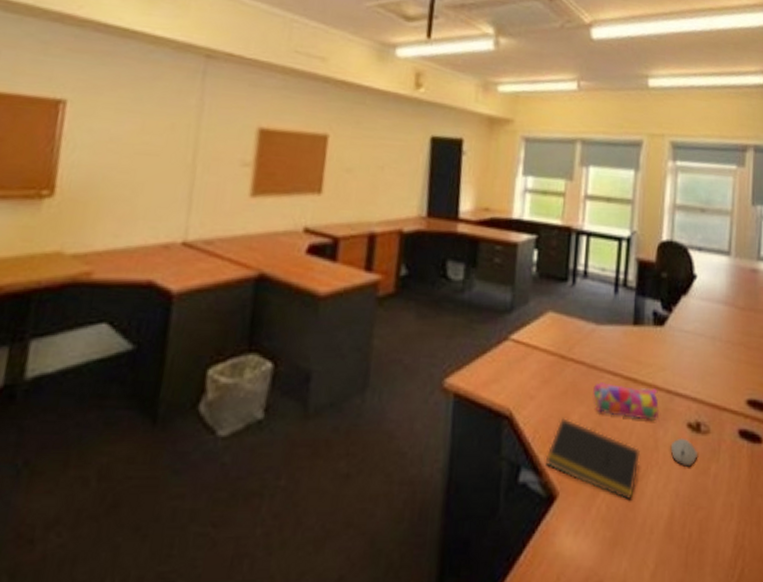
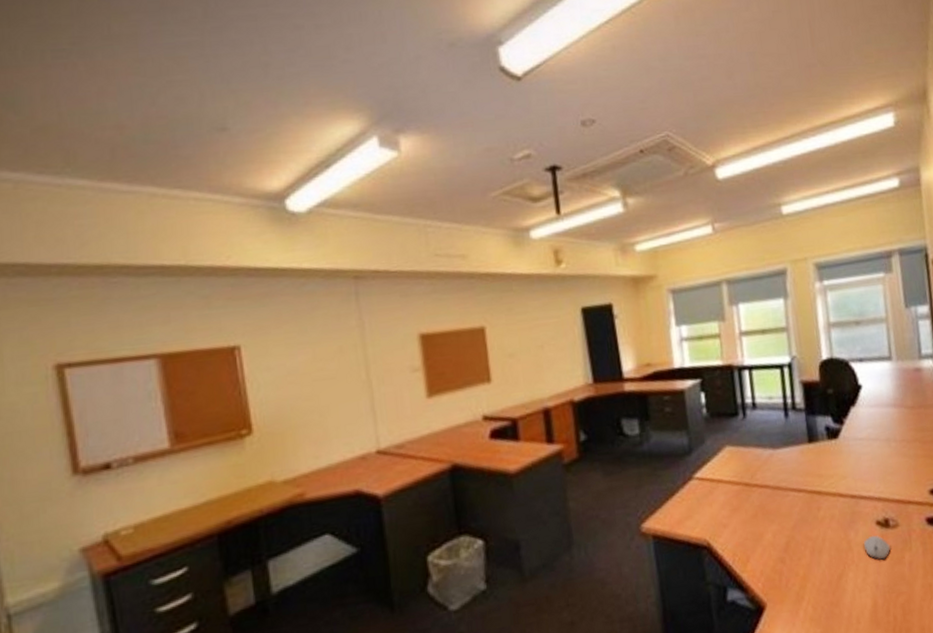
notepad: present [545,418,641,501] -> none [747,538,837,600]
pencil case: present [593,382,660,422] -> none [781,496,848,528]

